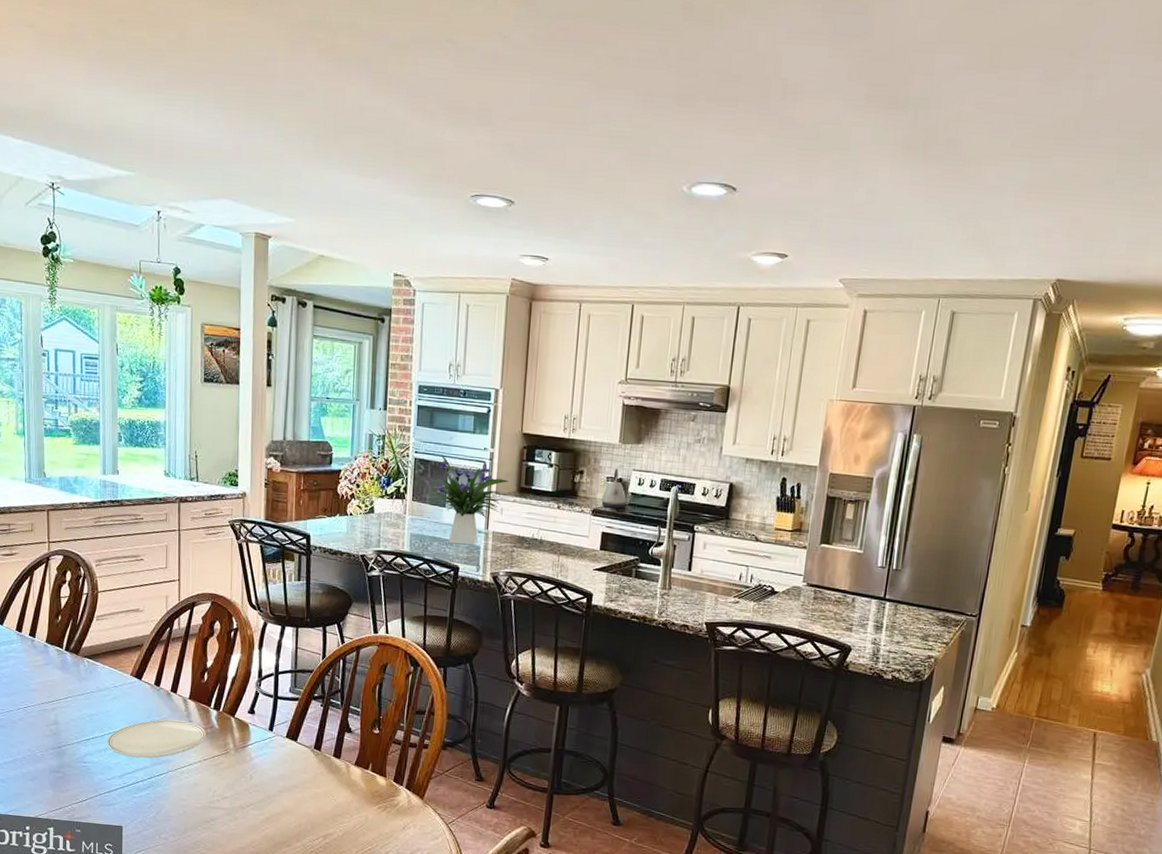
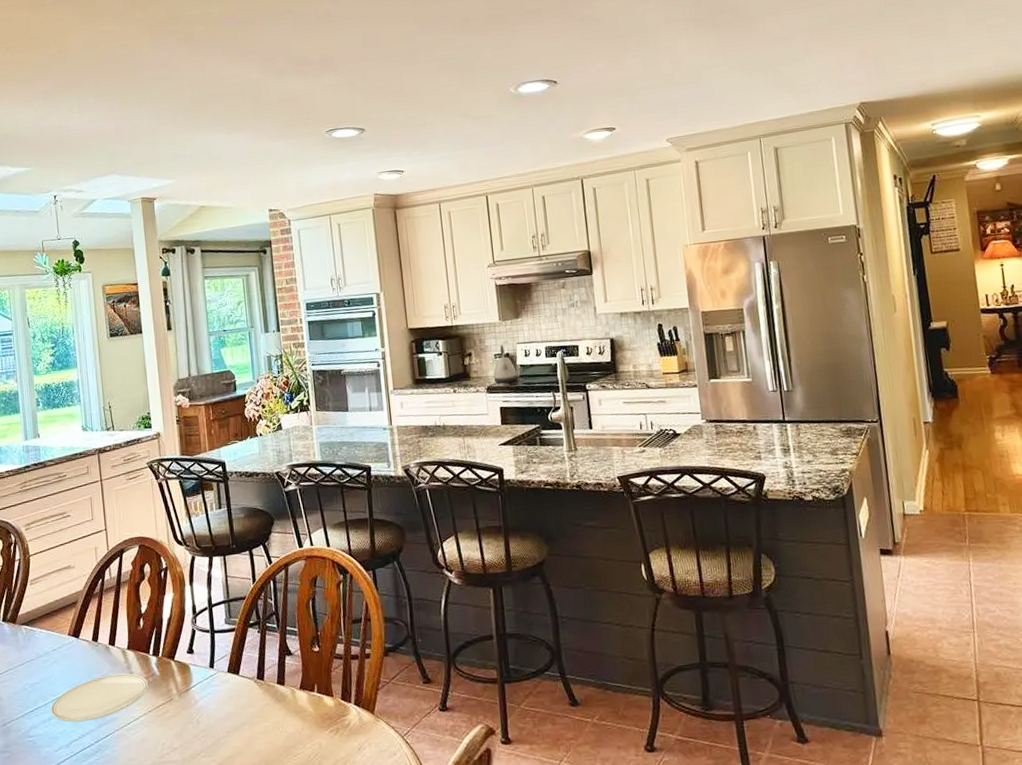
flower arrangement: present [428,454,509,547] -> none [330,362,404,445]

